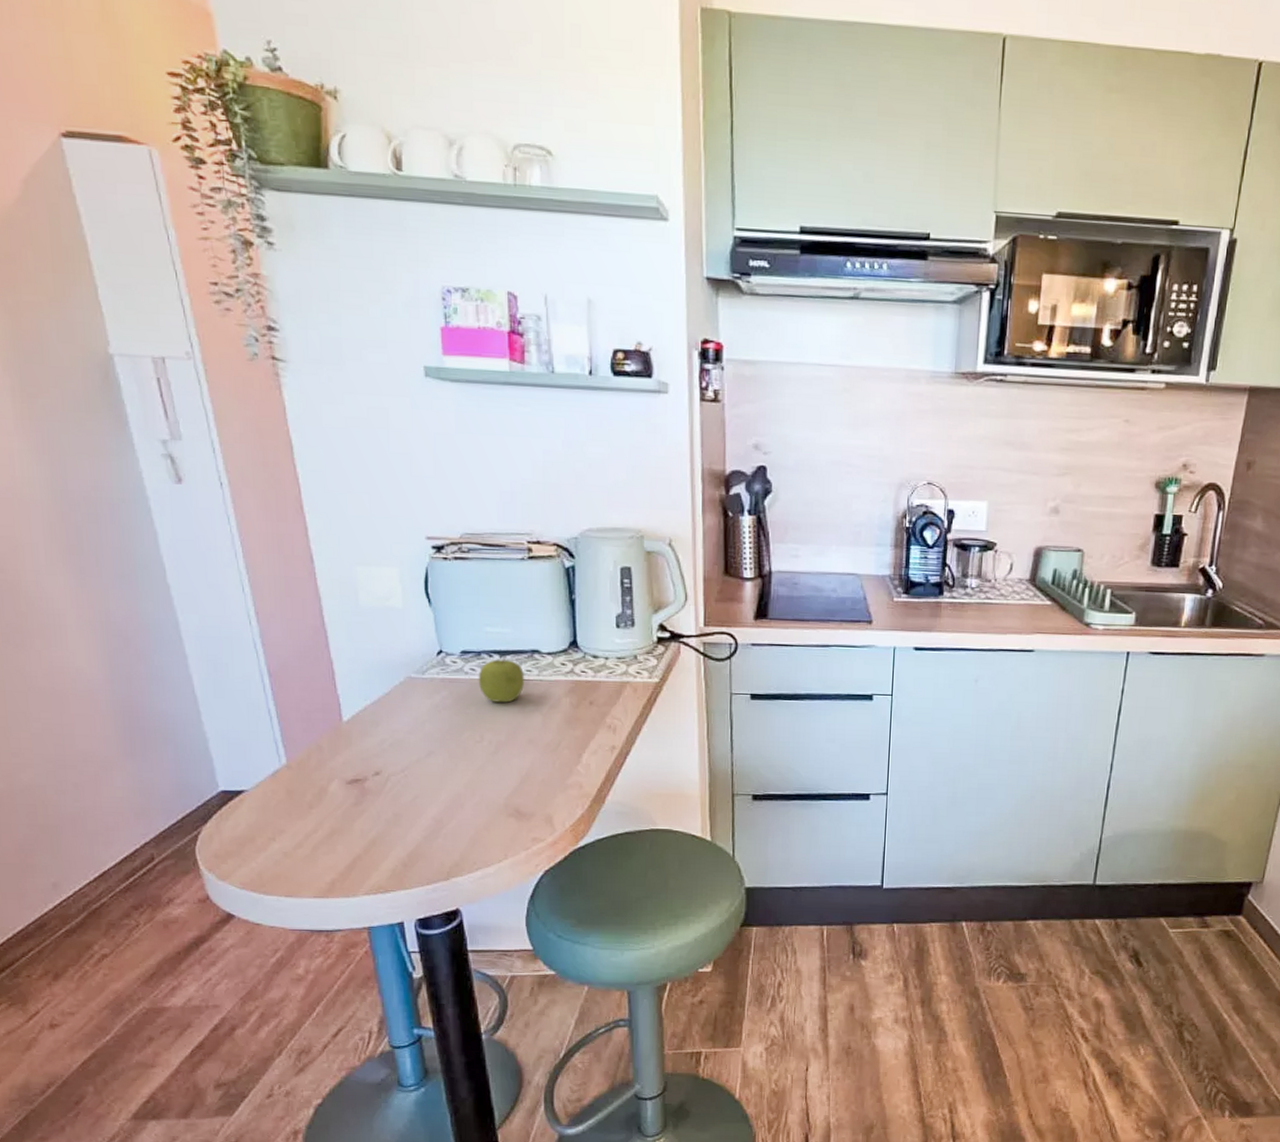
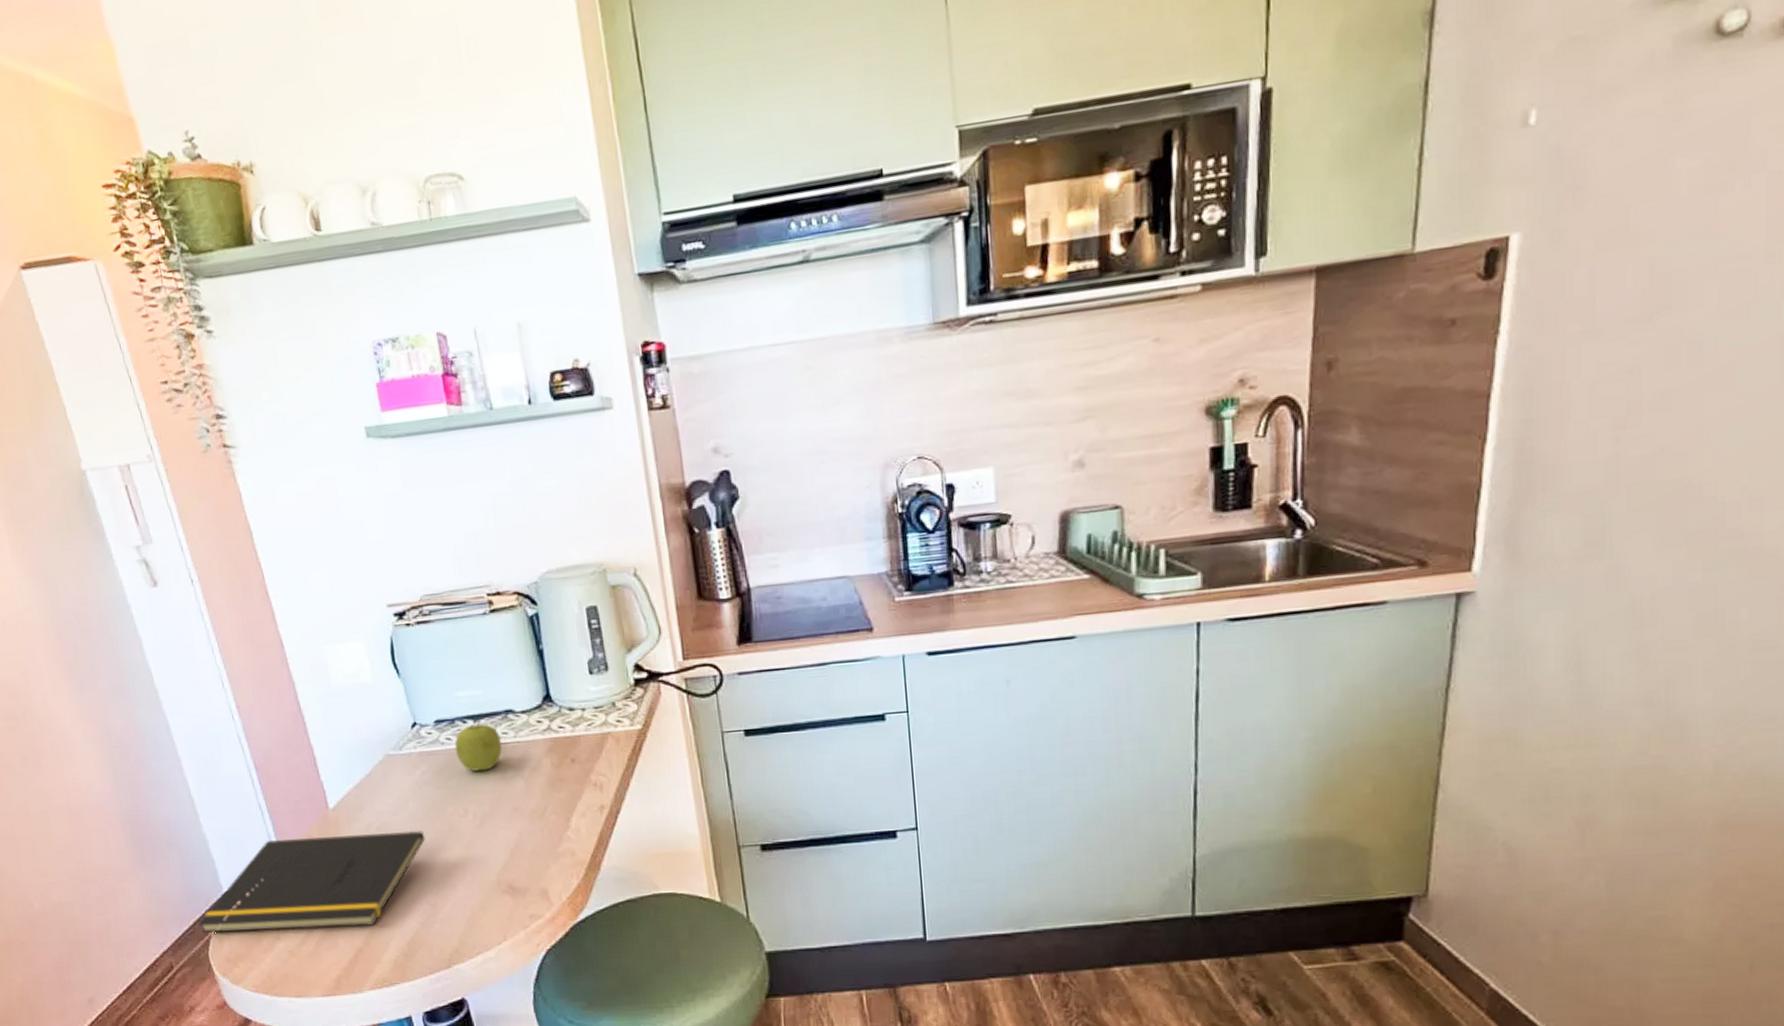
notepad: none [187,745,438,835] -> present [198,830,426,933]

